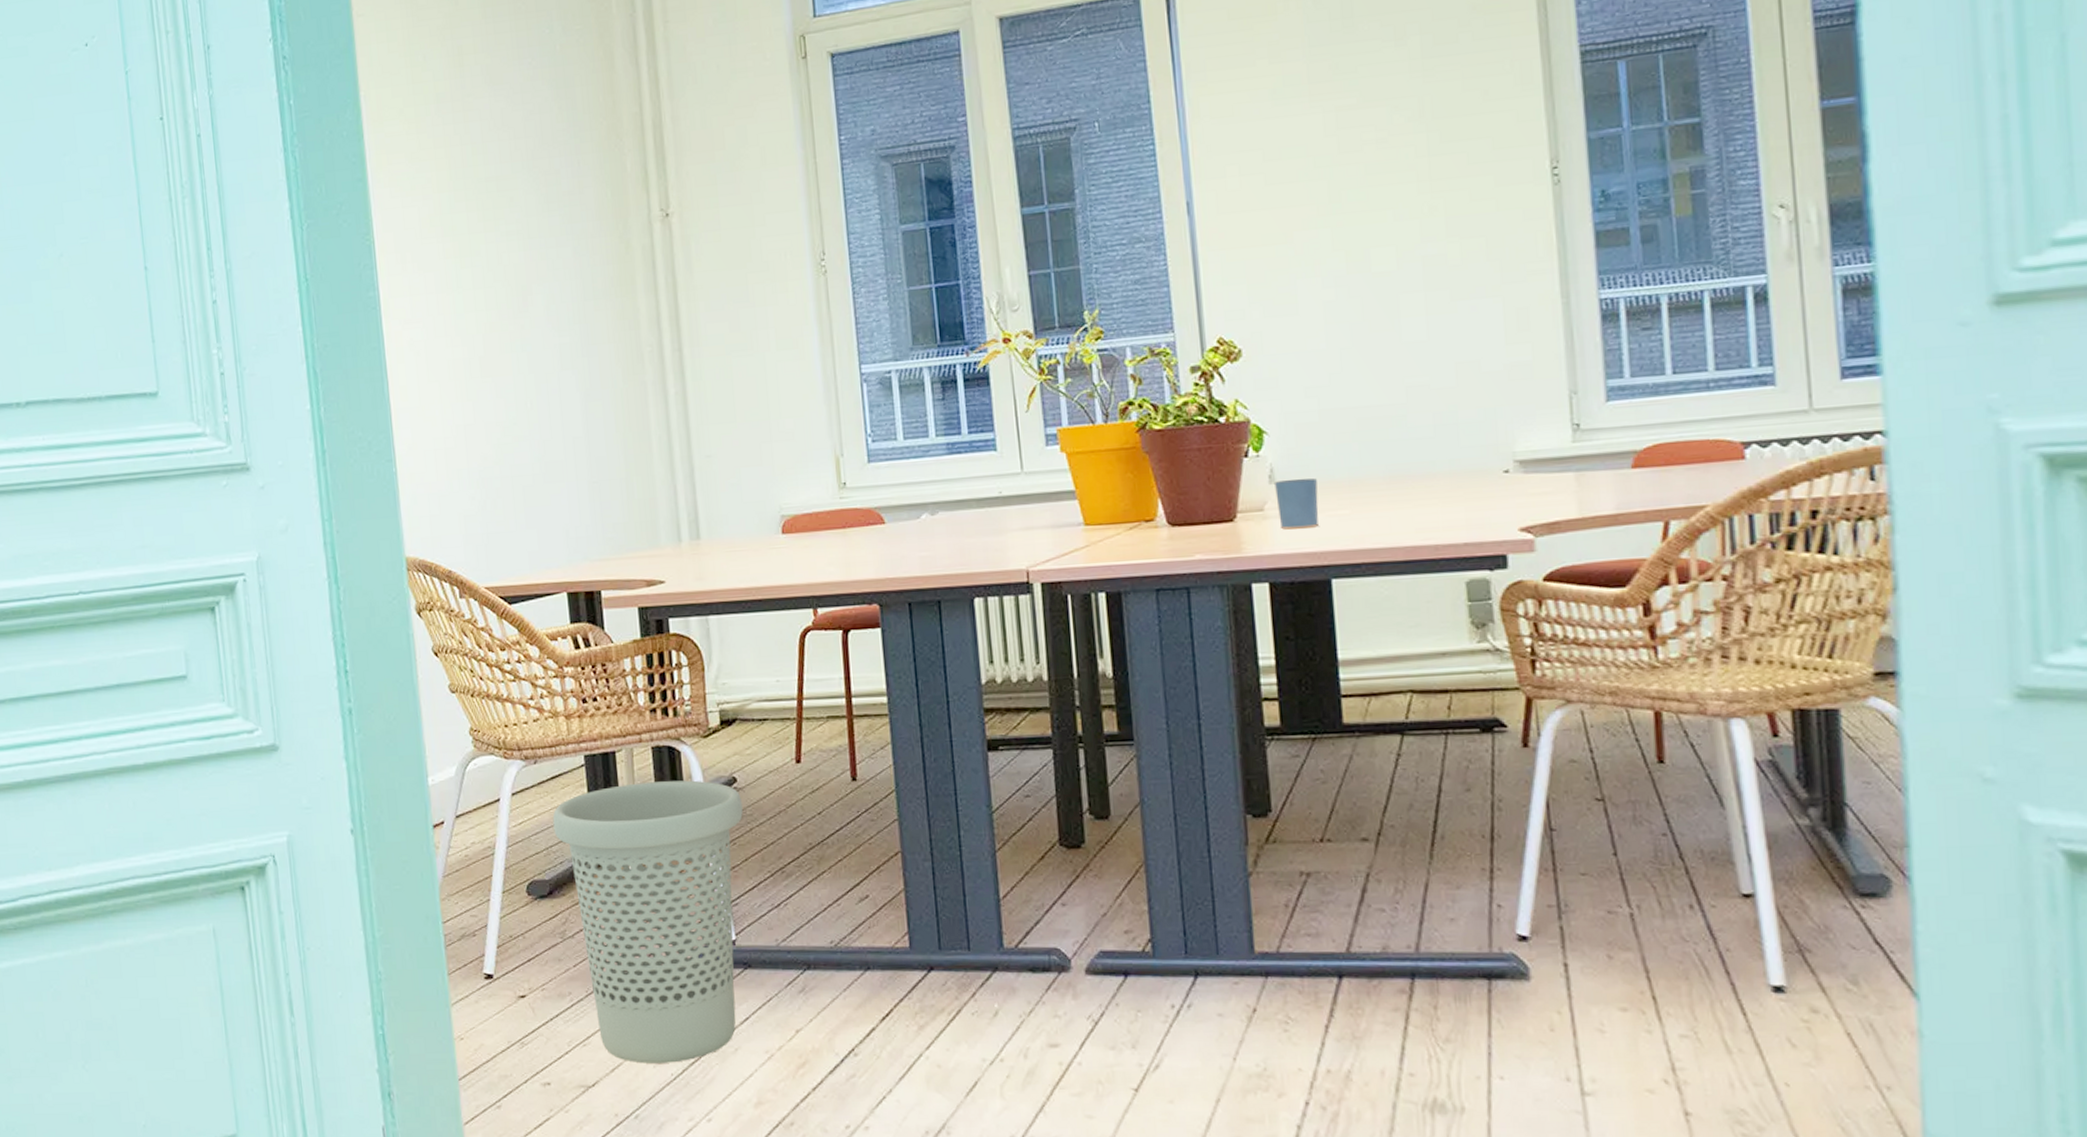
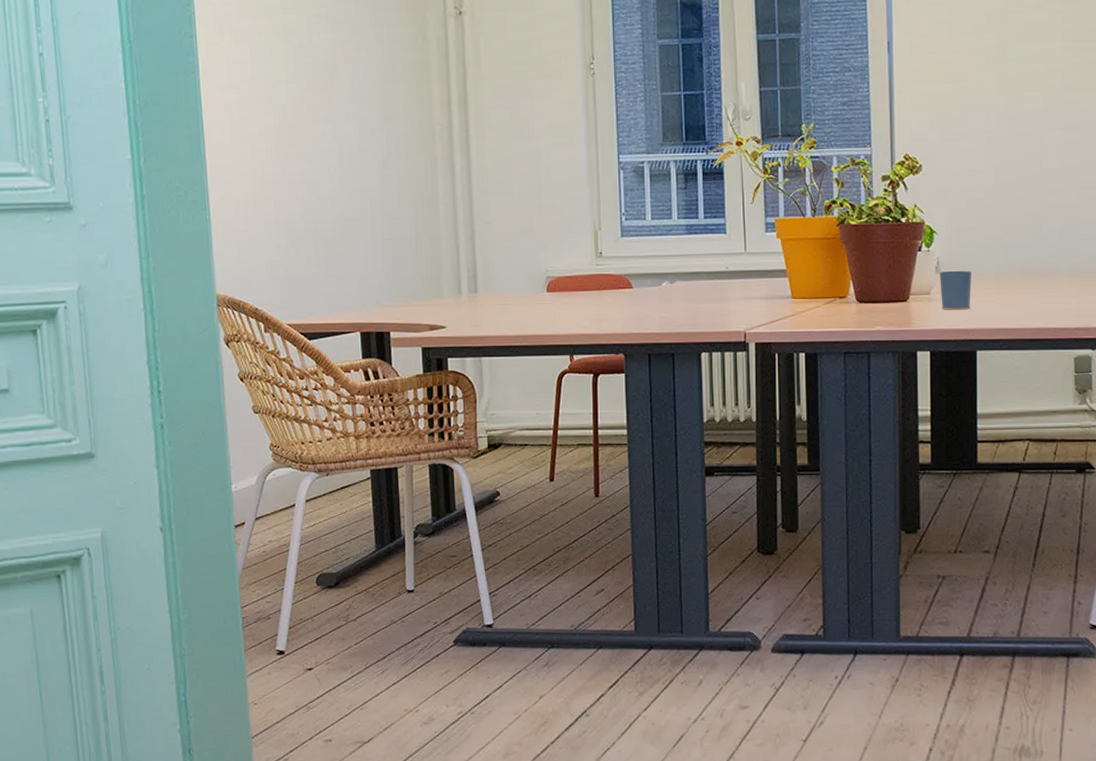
trash bin: present [552,780,743,1064] -> none [341,493,504,723]

